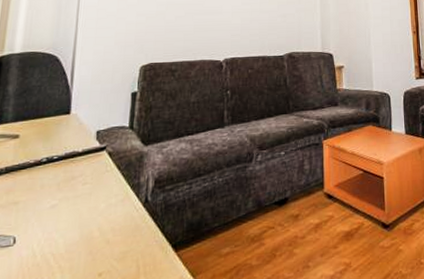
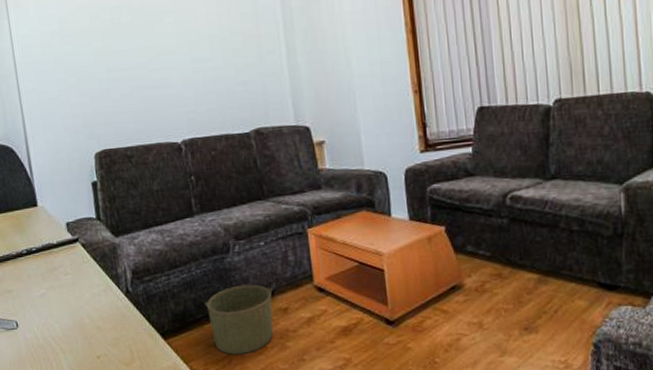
basket: none [222,192,287,265] -> present [204,284,274,355]

